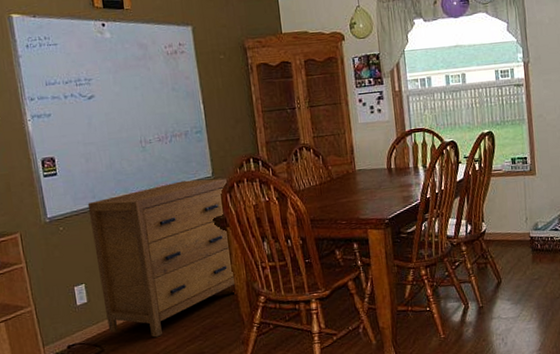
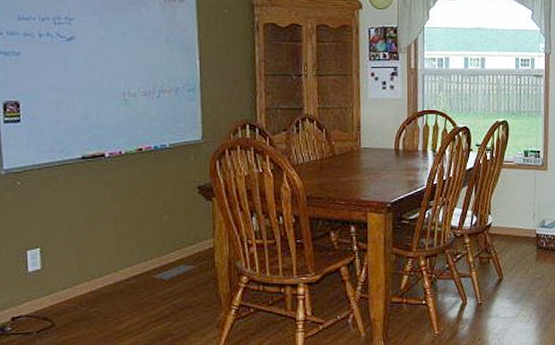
dresser: present [87,178,235,338] -> none [53,142,217,314]

